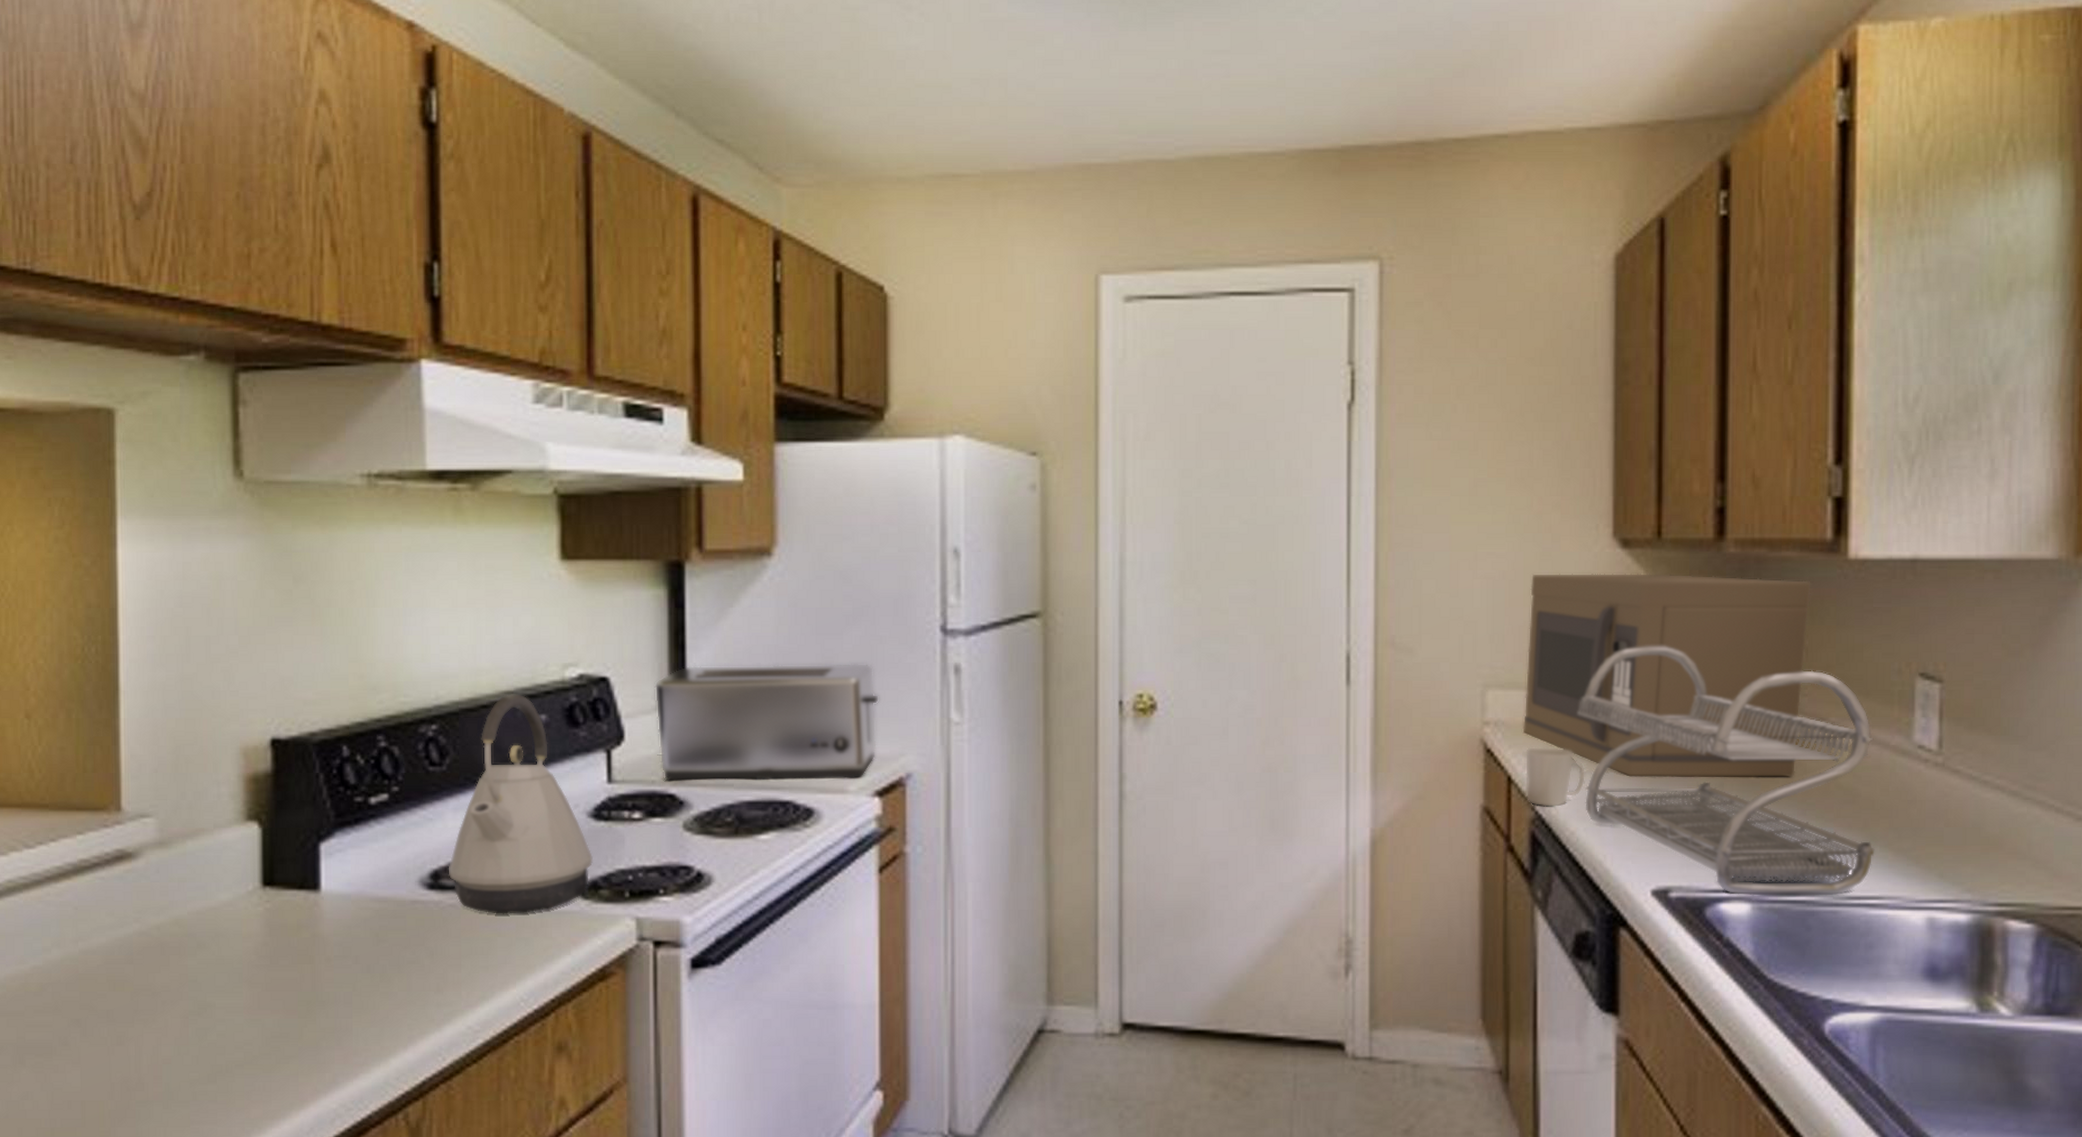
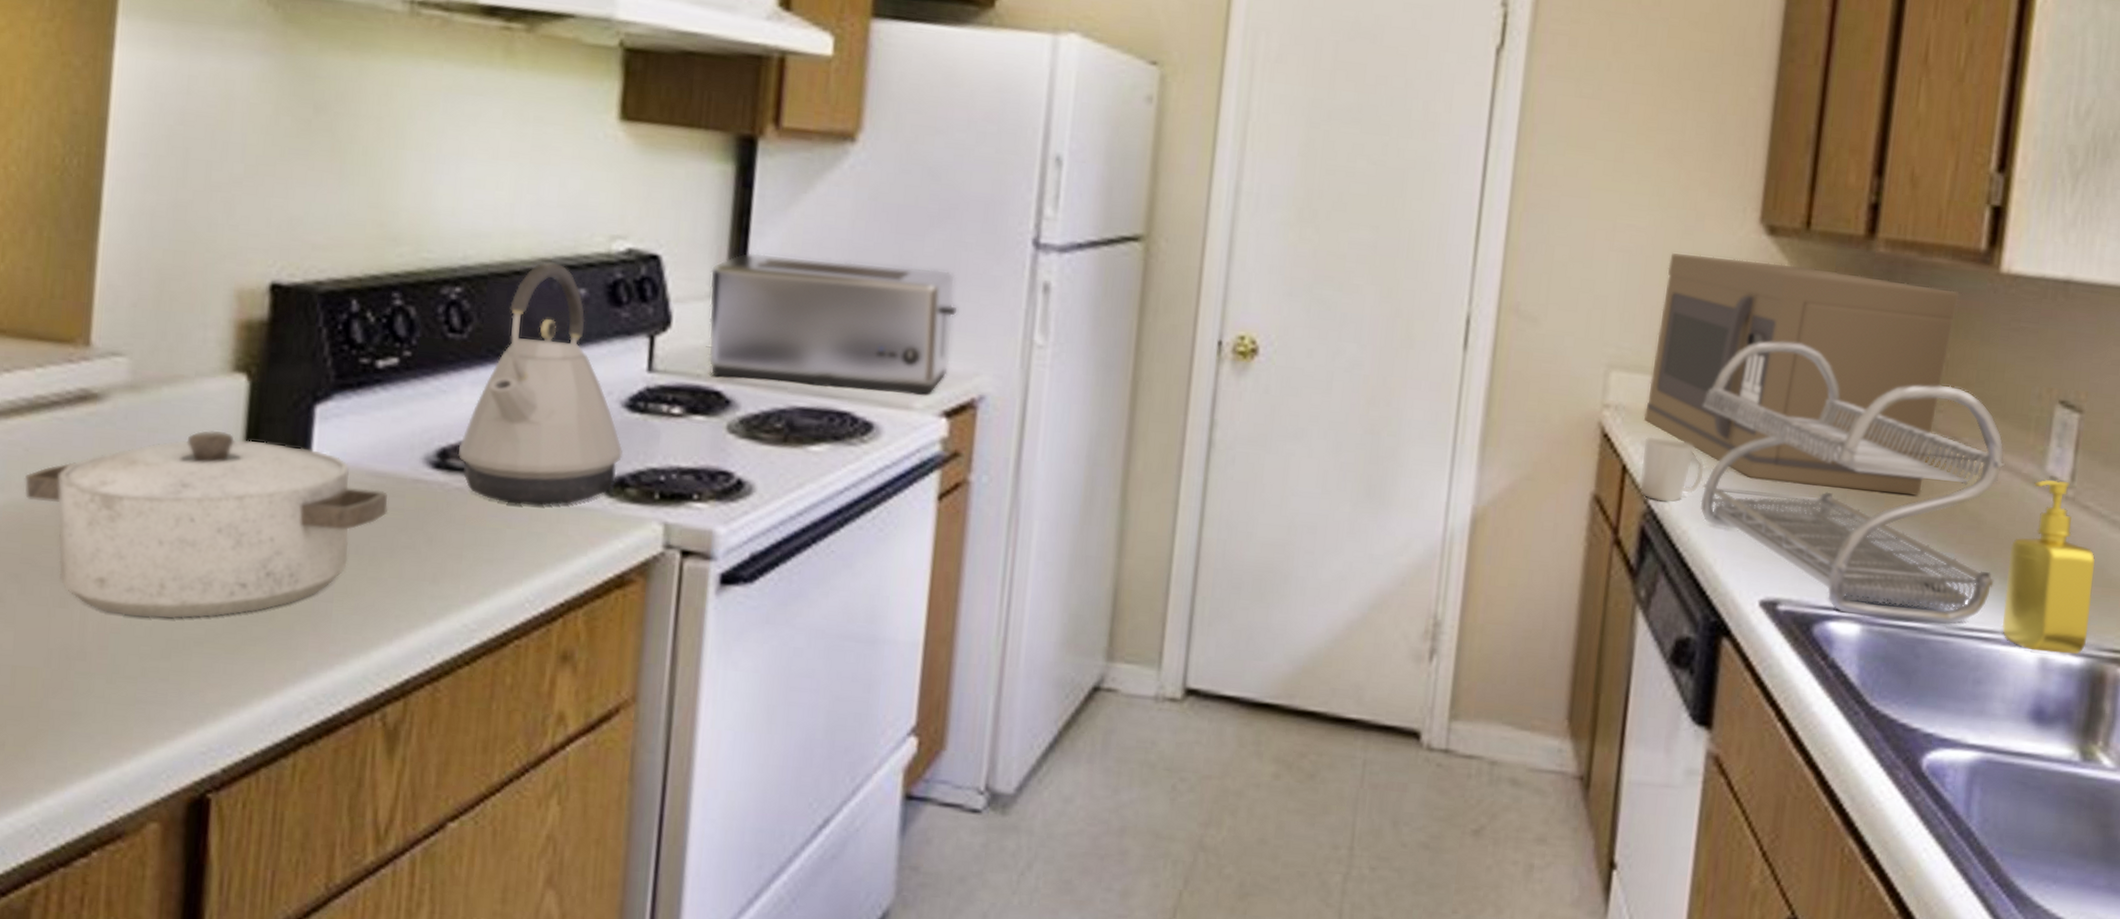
cooking pot: none [76,874,393,1047] -> present [24,430,388,619]
soap dispenser: none [1886,748,1972,912] -> present [2002,479,2095,655]

